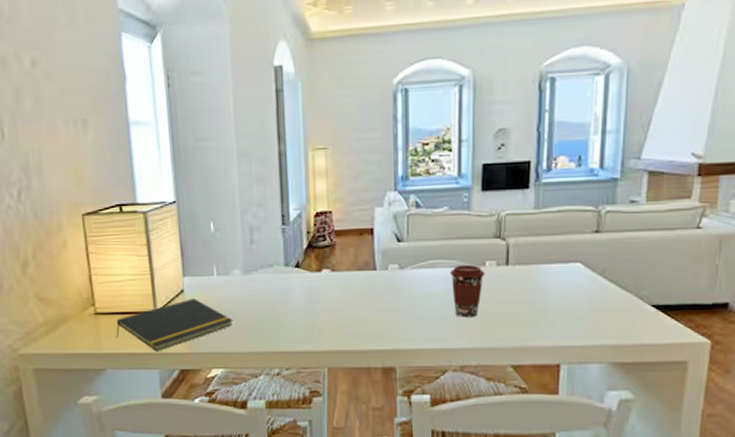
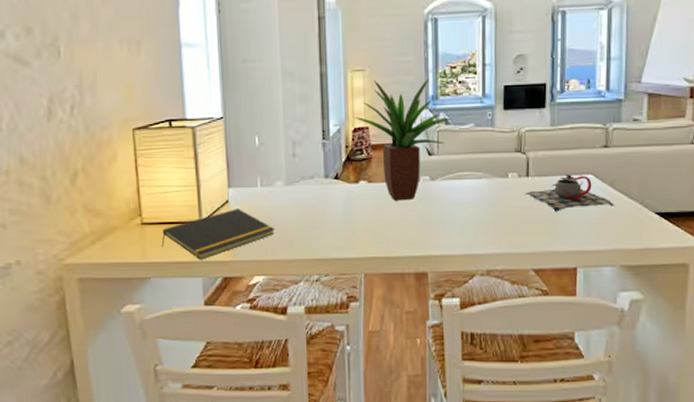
potted plant: none [316,157,423,291] -> present [354,78,452,201]
coffee cup: present [450,264,485,317] -> none [477,176,508,225]
teapot: none [504,263,605,303] -> present [525,175,615,212]

